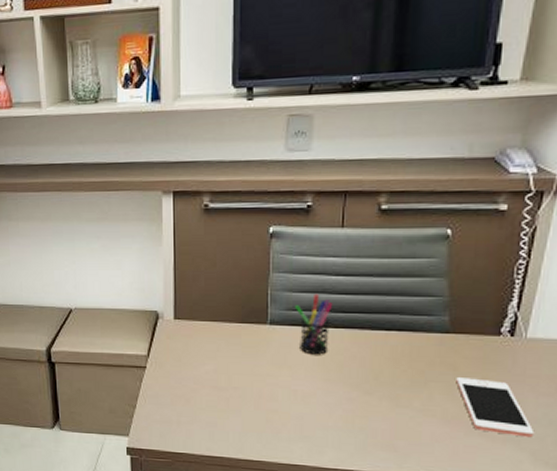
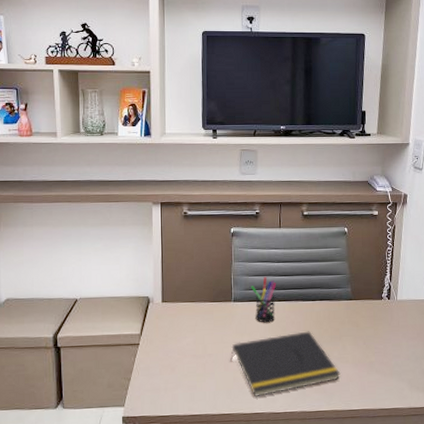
notepad: none [263,370,422,446] -> present [230,331,341,398]
cell phone: present [456,377,535,438] -> none [359,331,409,371]

